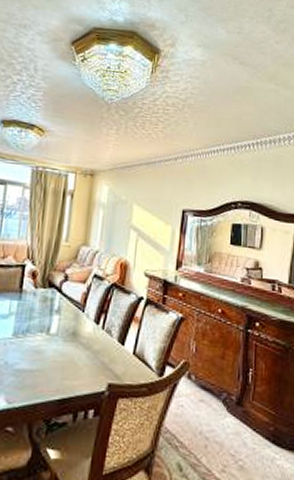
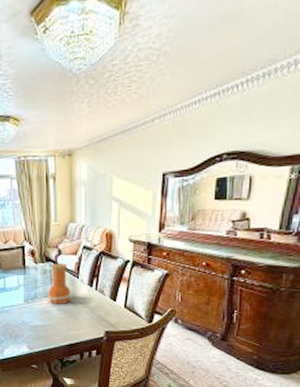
vase: none [43,290,74,343] -> present [47,262,71,304]

